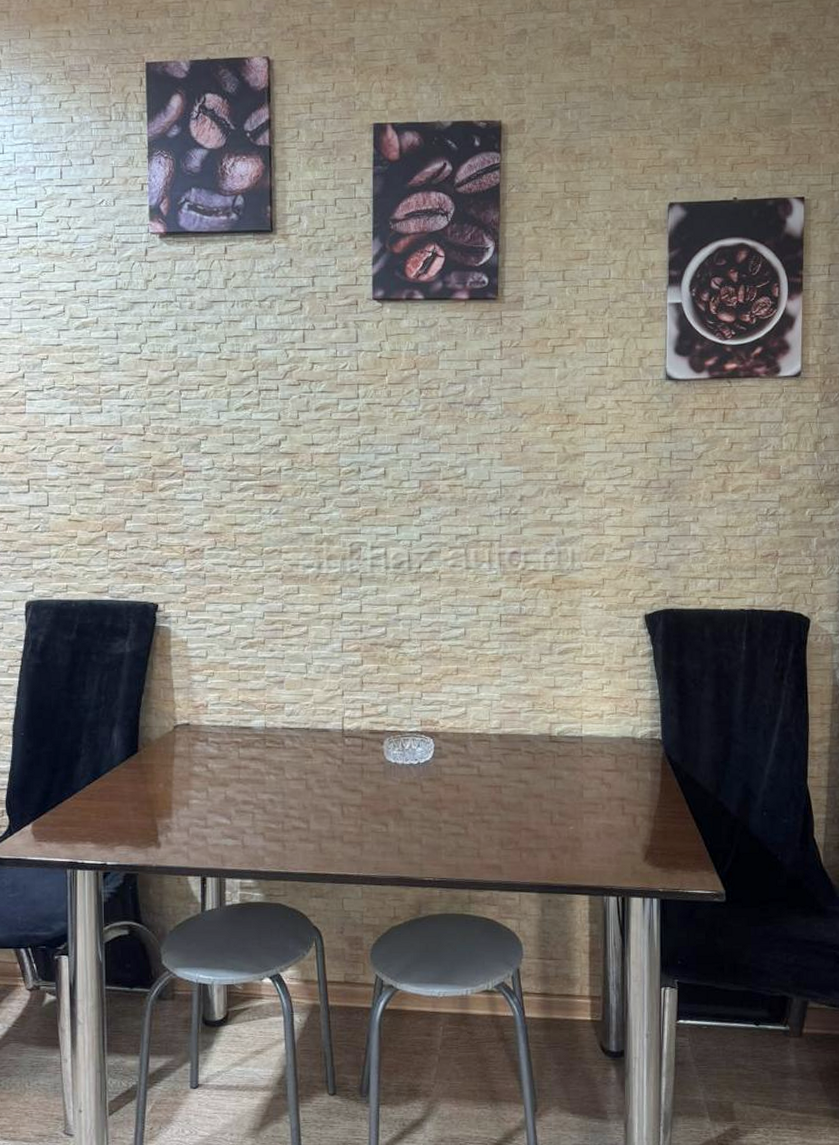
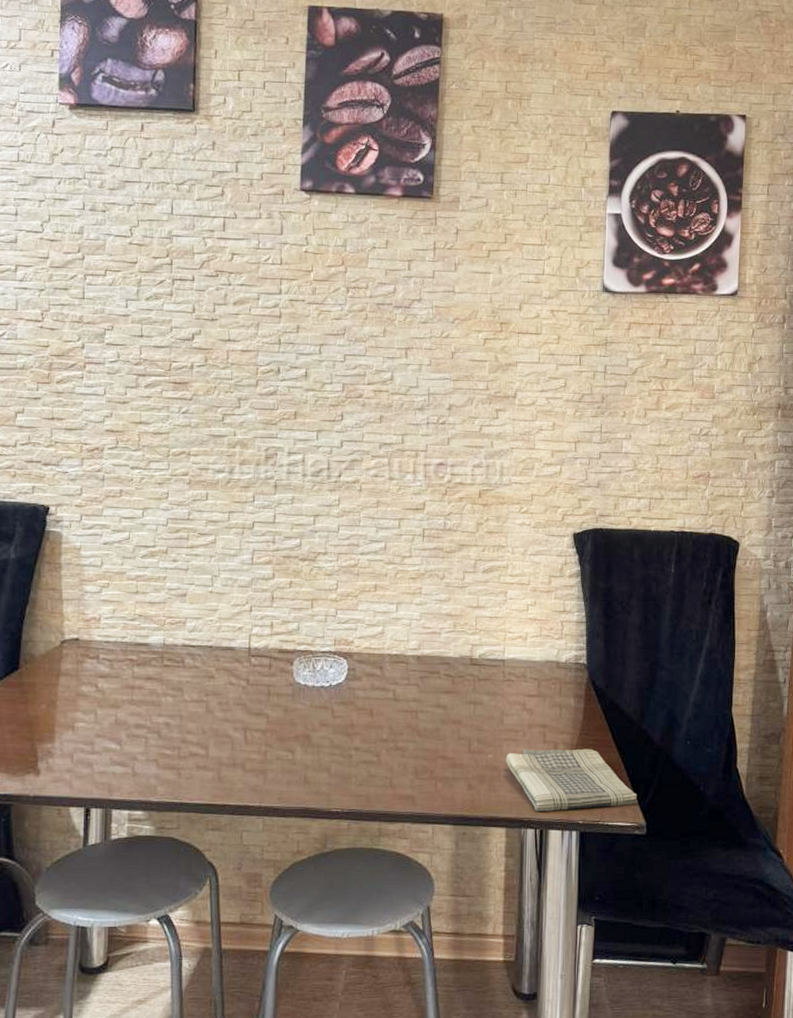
dish towel: none [586,820,717,880] -> present [505,748,638,811]

